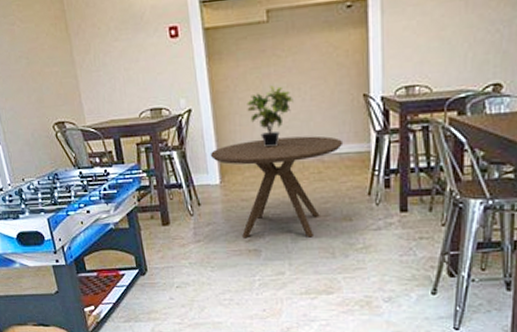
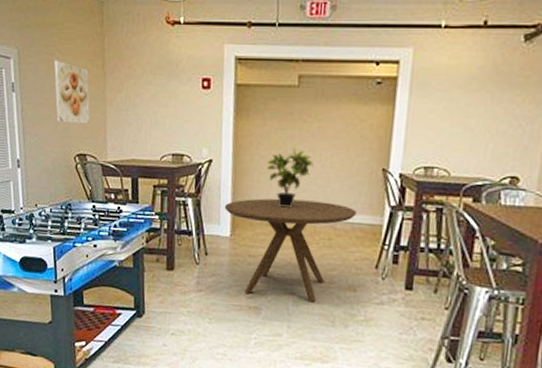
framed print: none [15,29,63,93] -> present [53,60,90,124]

